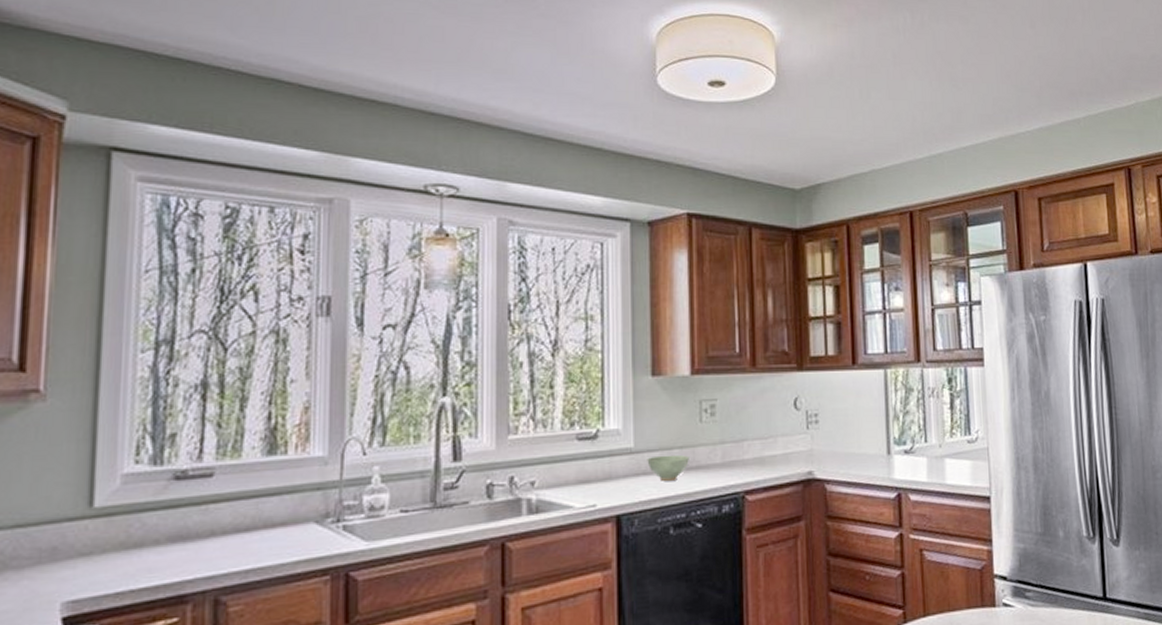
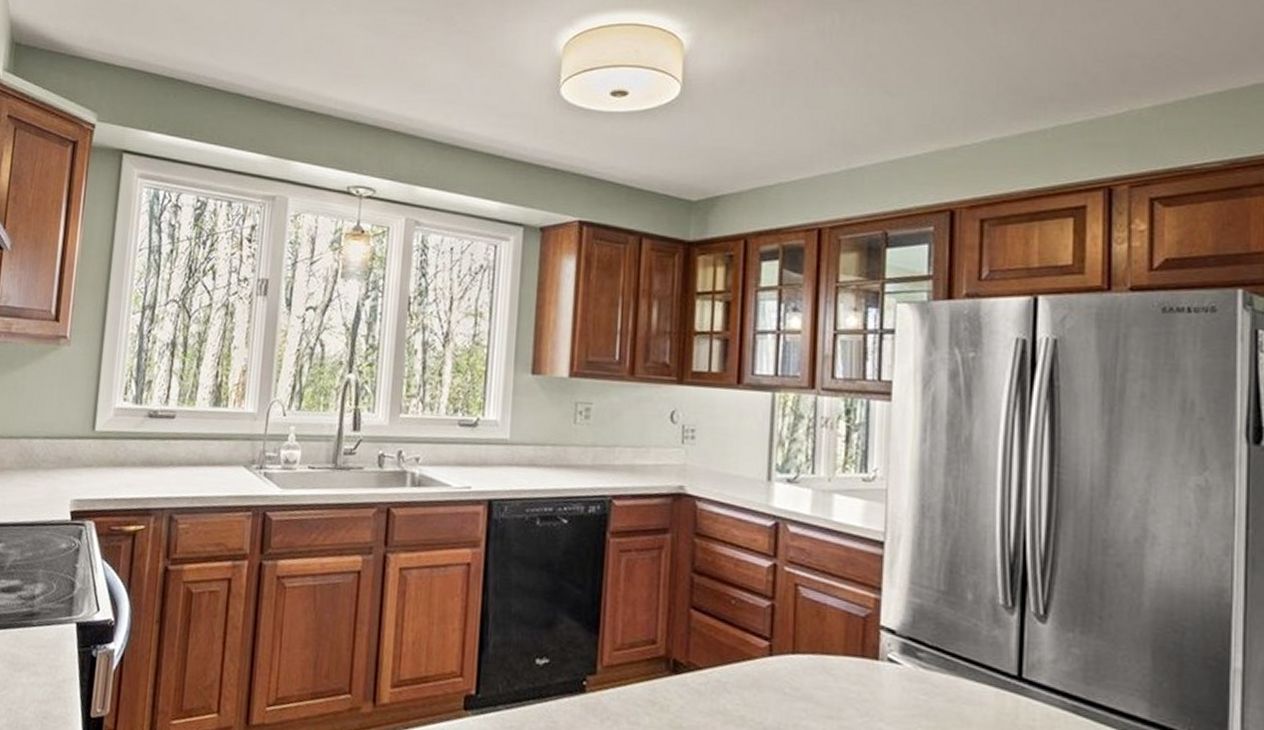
bowl: present [647,455,689,481] -> none [520,450,561,475]

